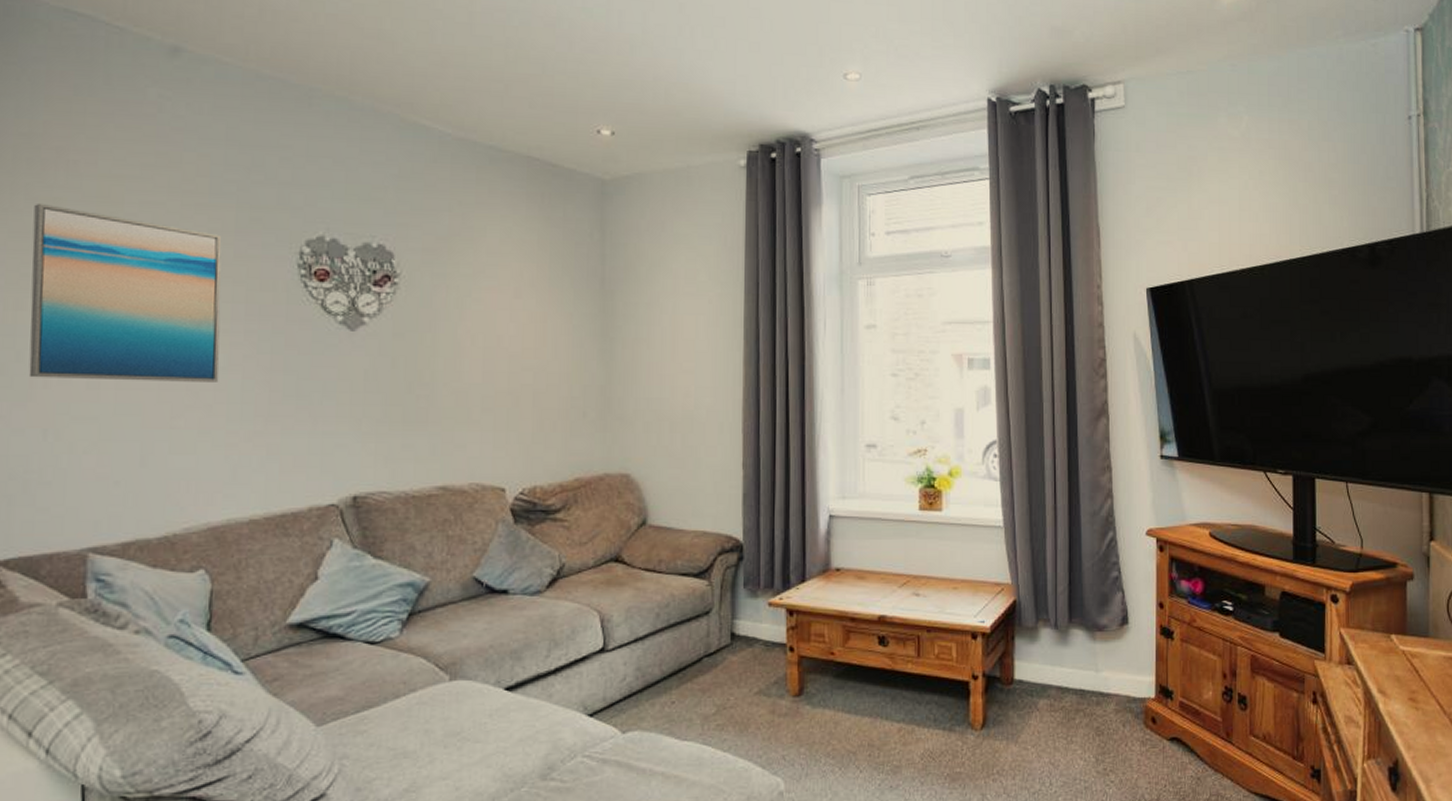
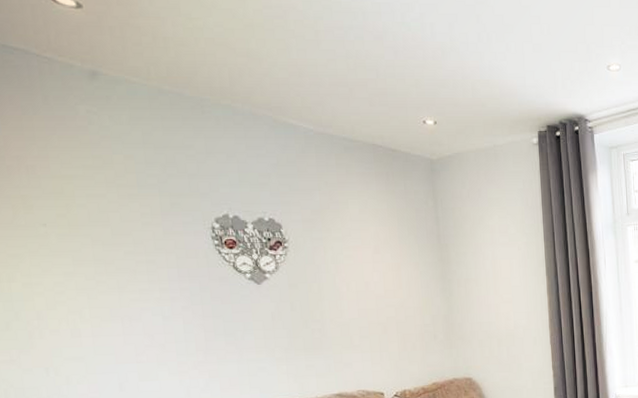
wall art: present [28,202,222,382] -> none [8,200,167,331]

